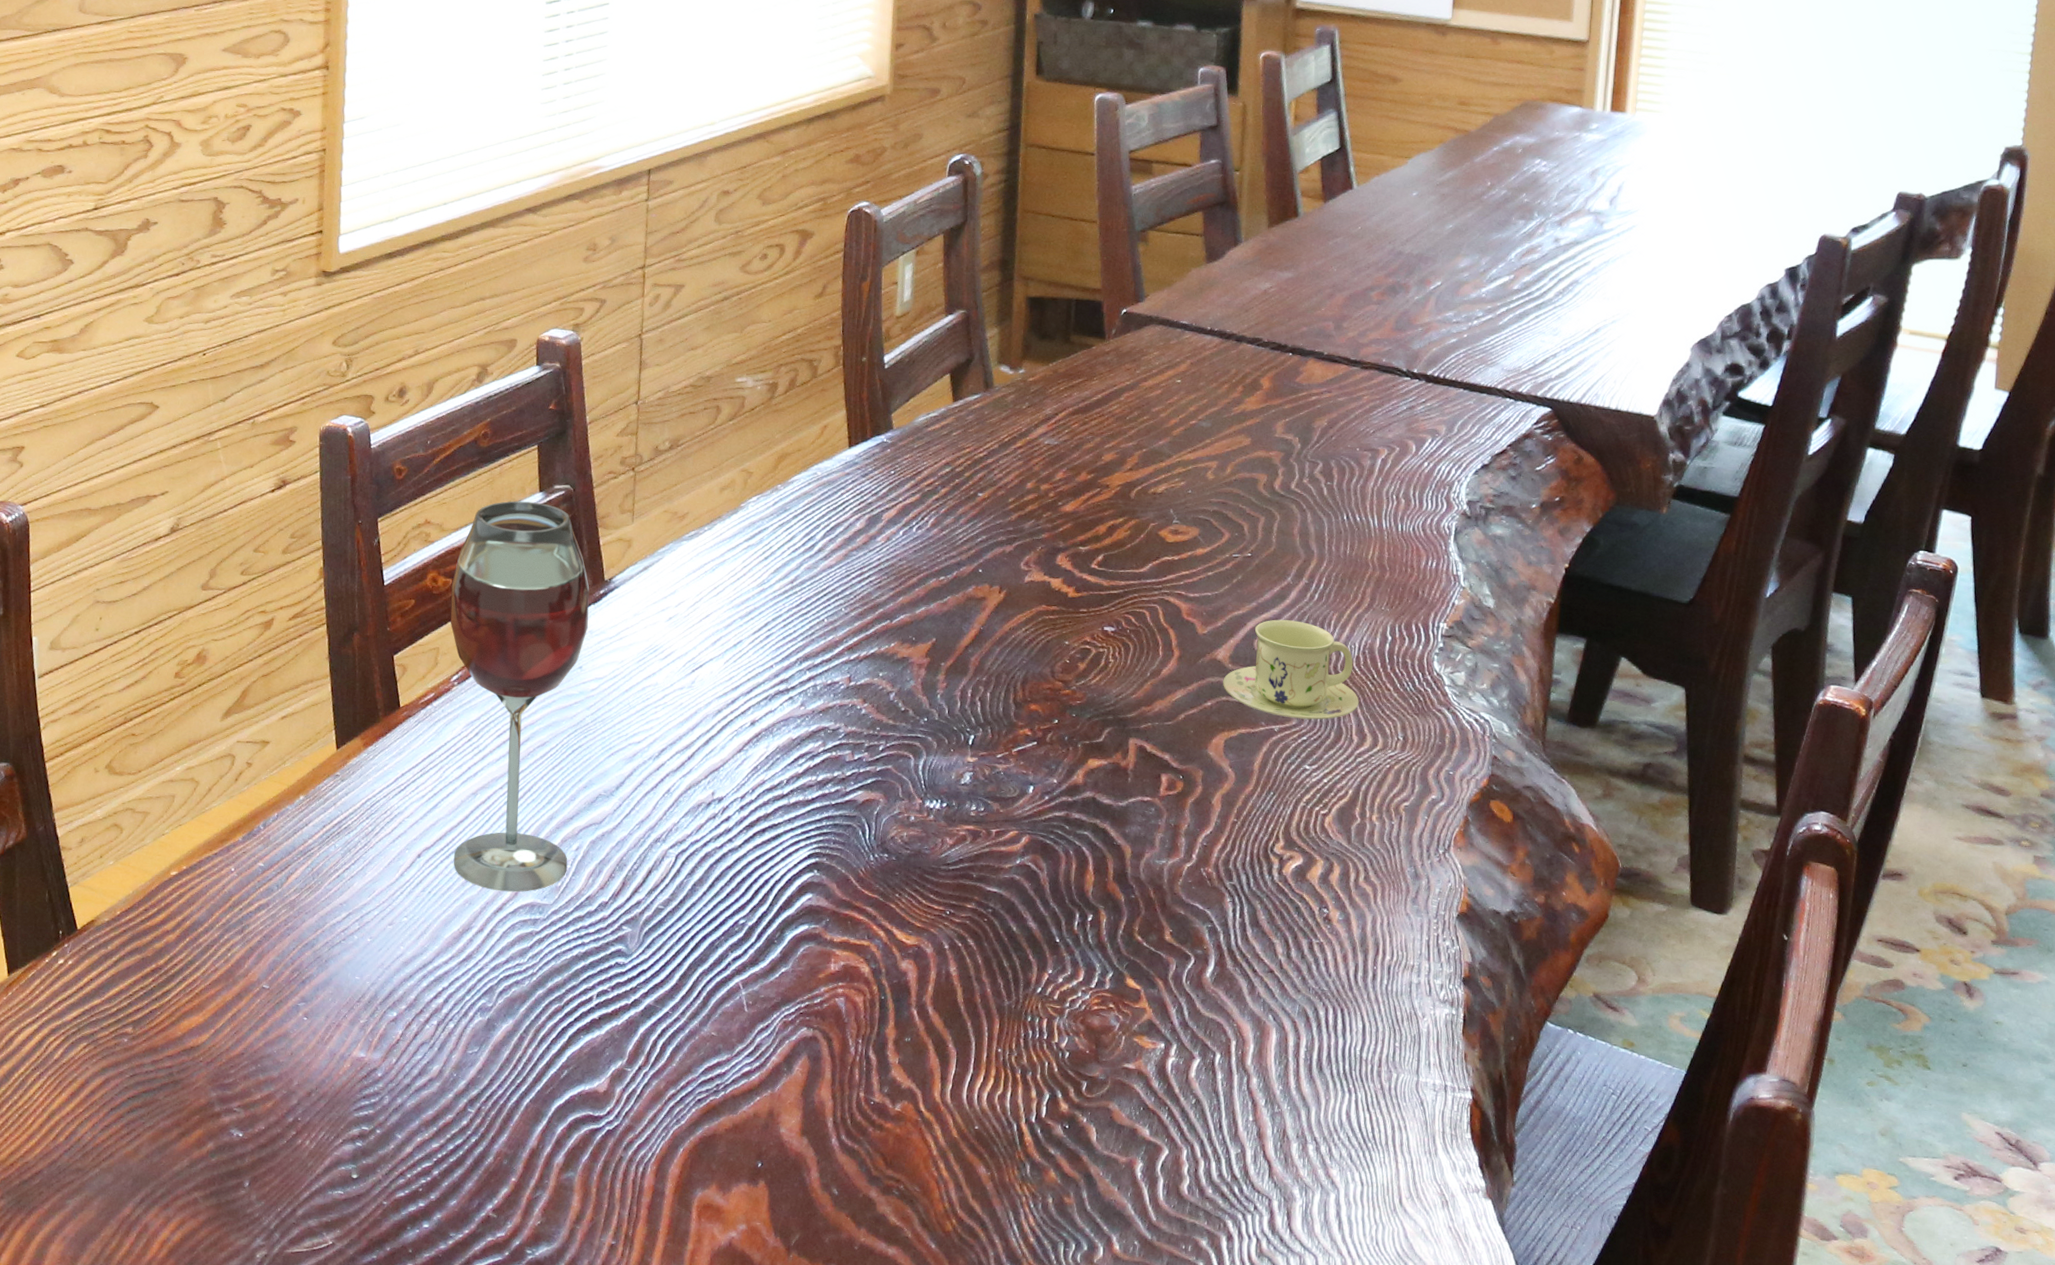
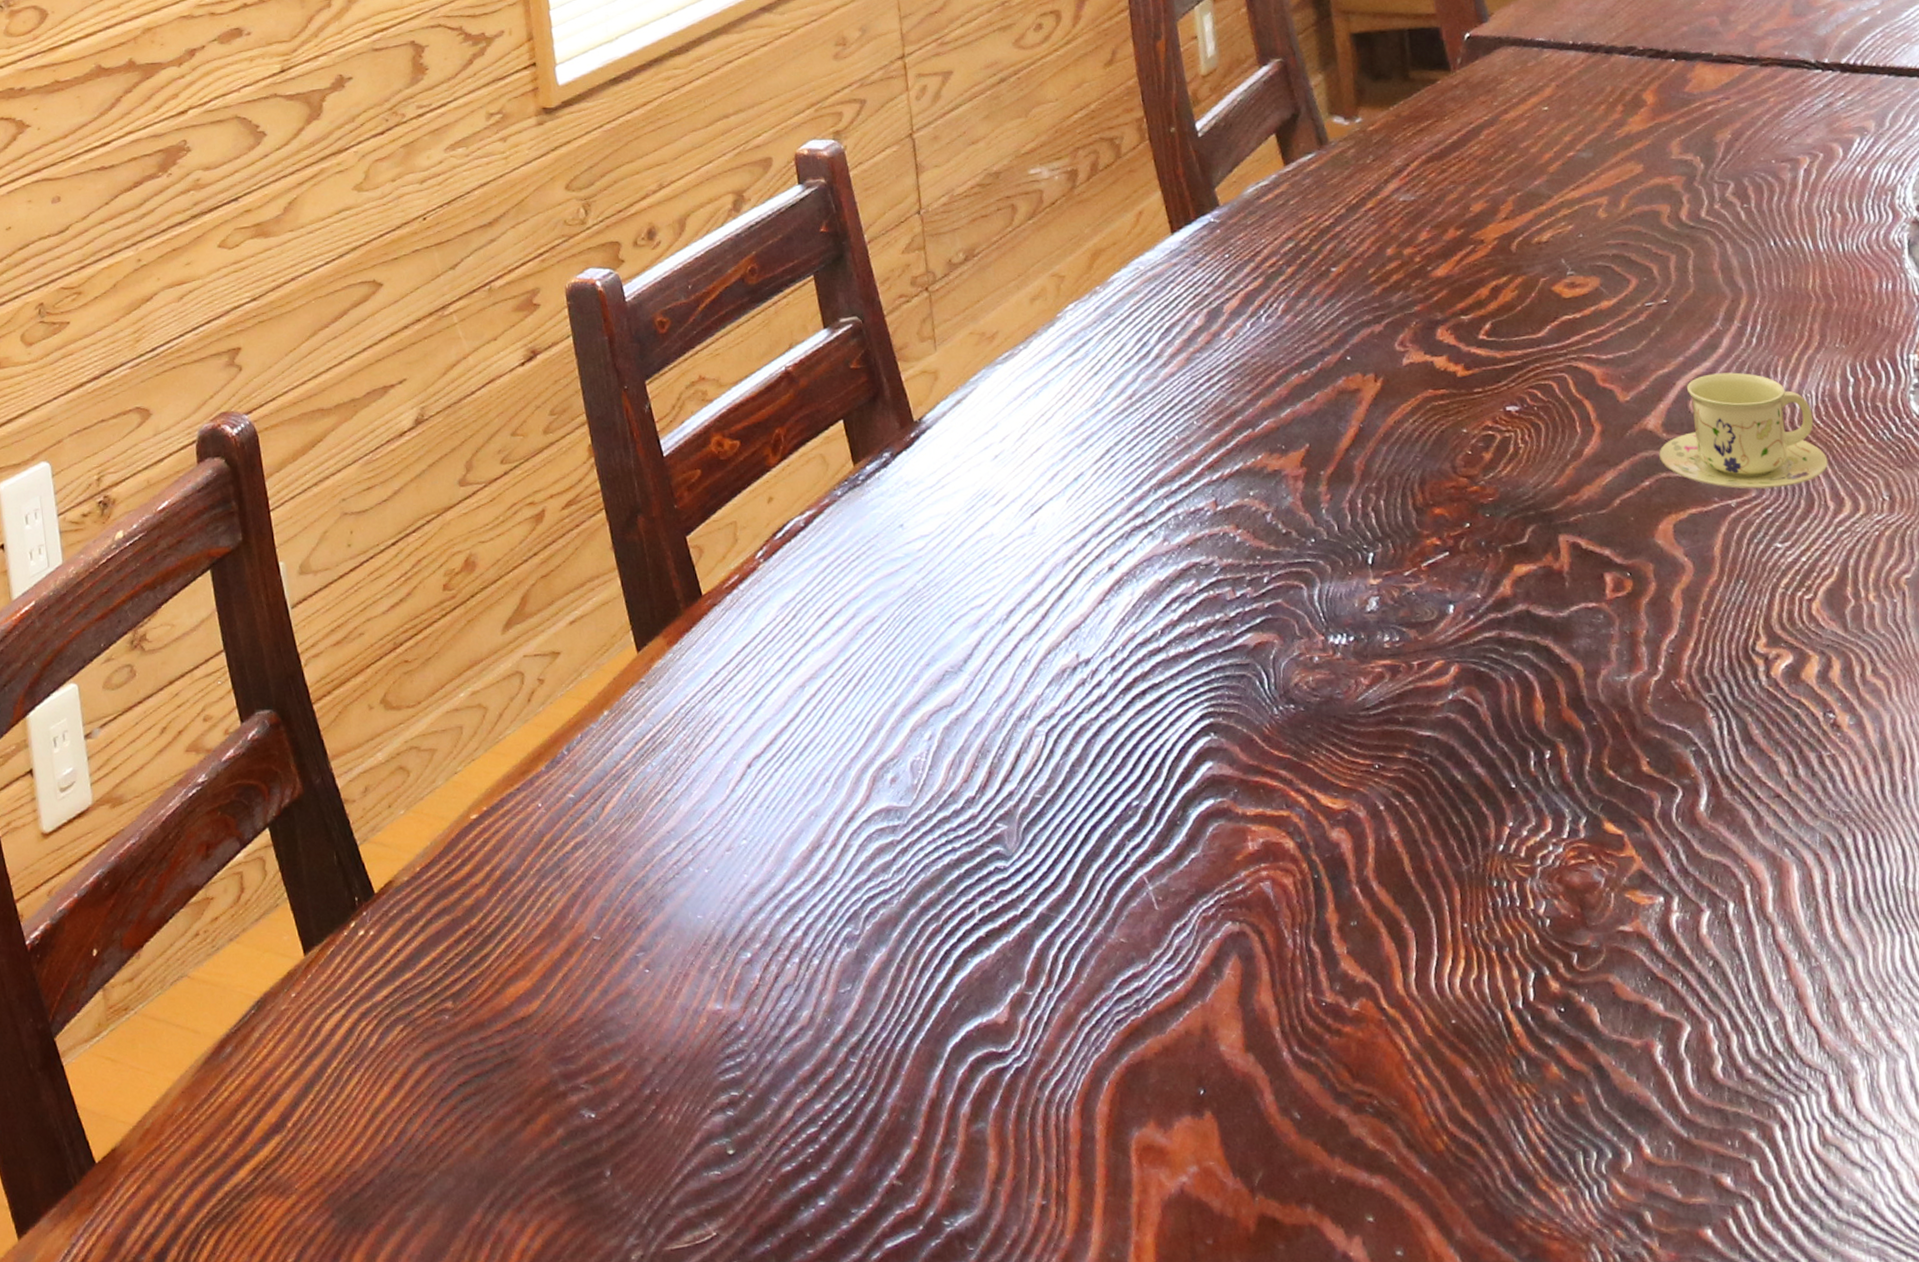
wineglass: present [450,501,590,893] -> none [739,340,923,798]

